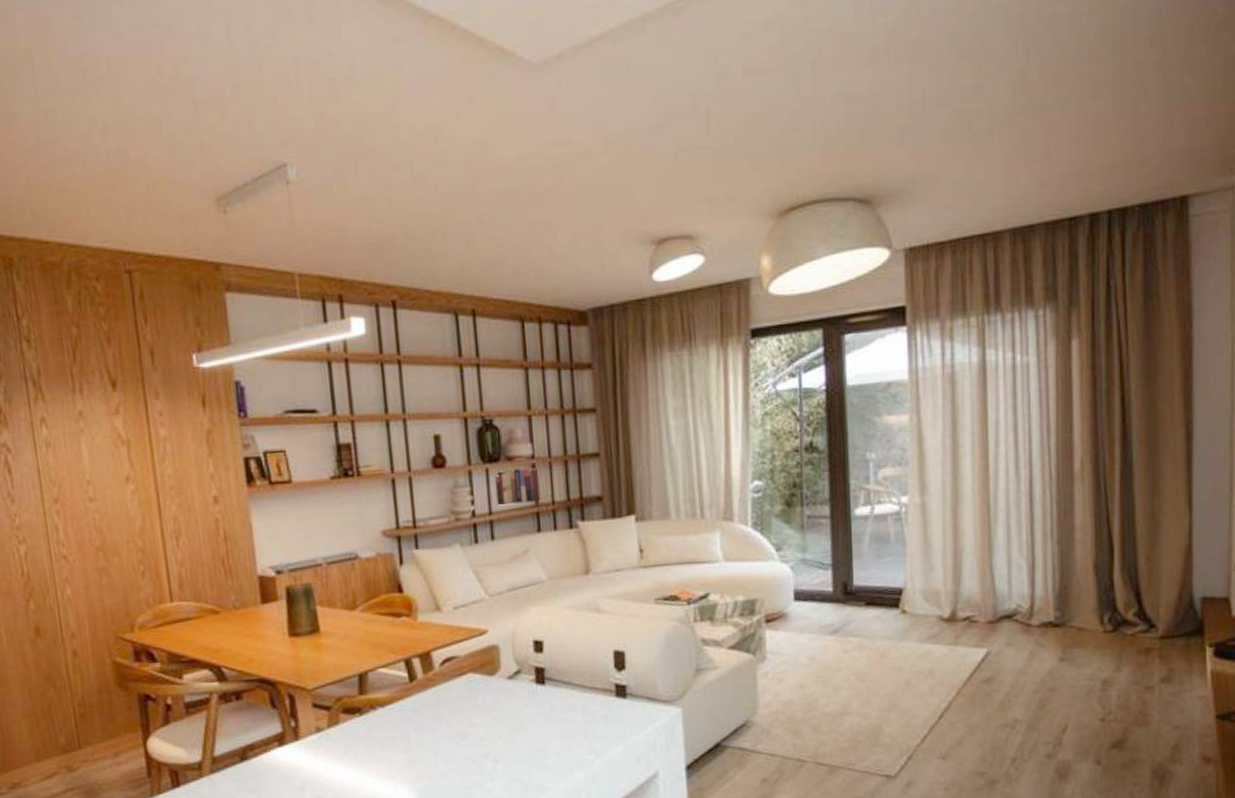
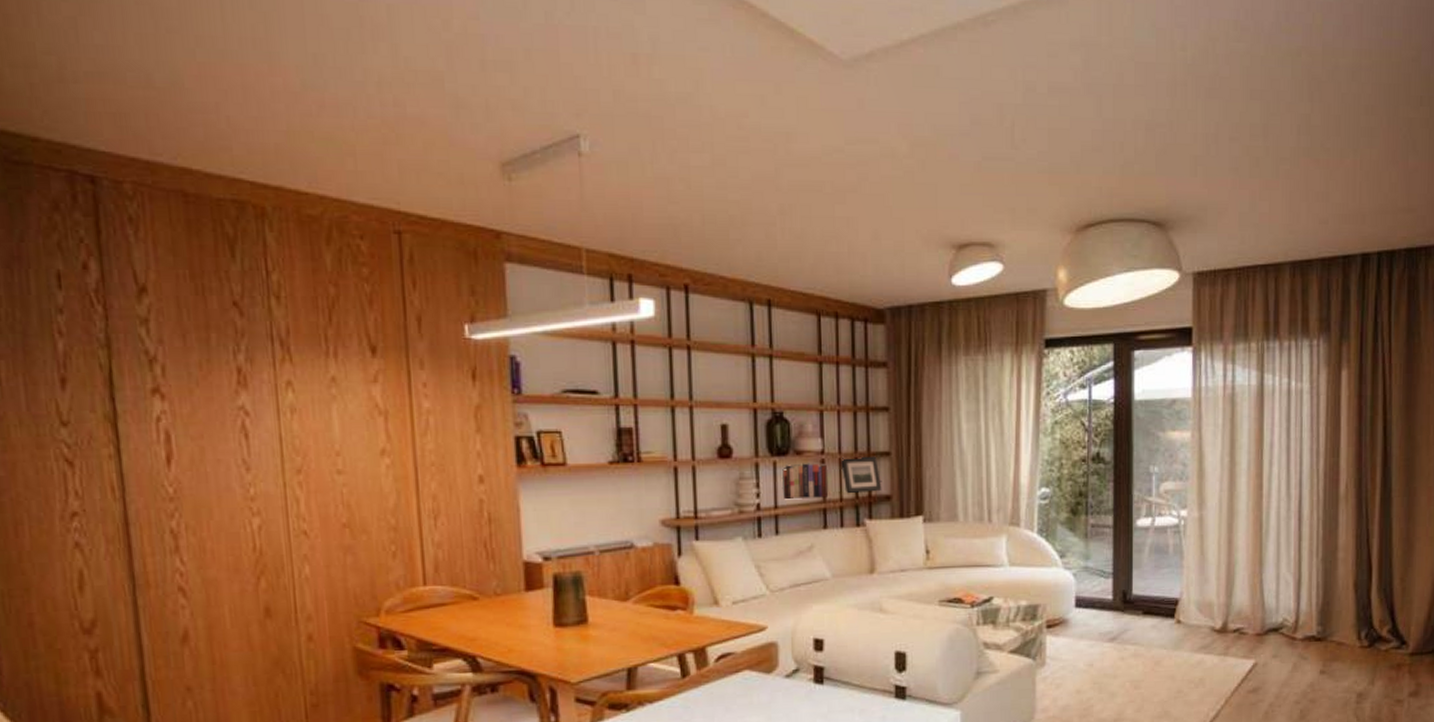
picture frame: none [551,458,593,497] -> present [841,456,882,494]

